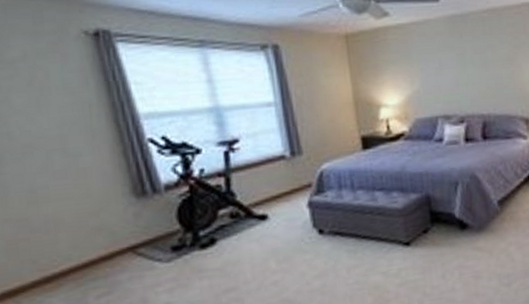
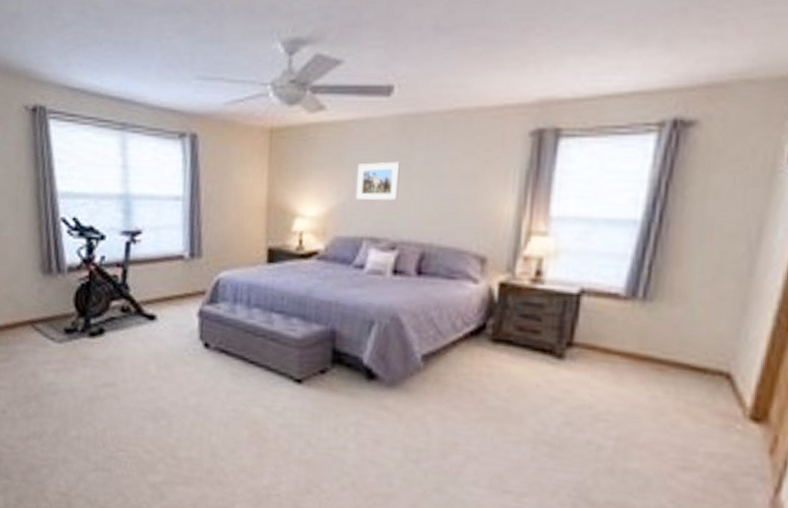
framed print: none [424,53,459,87] -> present [356,161,400,201]

